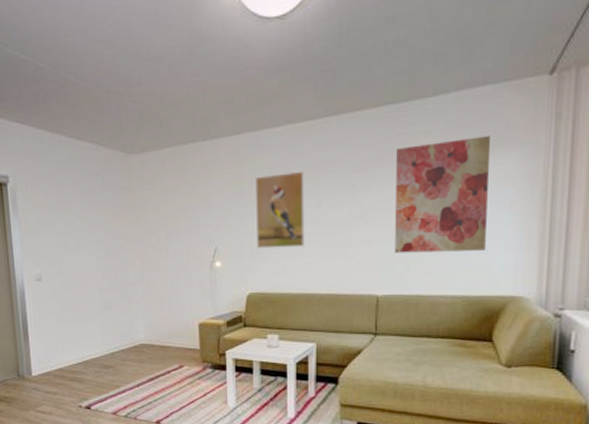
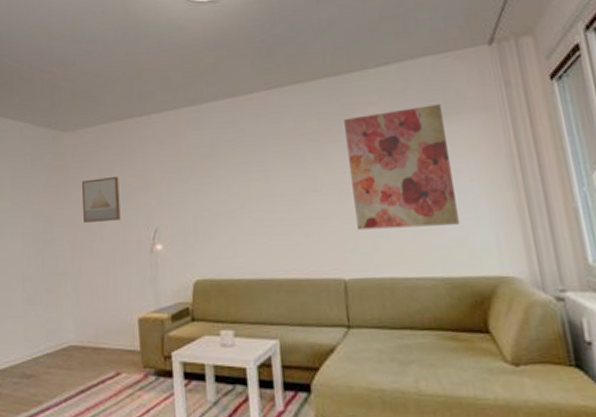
wall art: none [148,198,185,241] -> present [81,176,121,223]
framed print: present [255,171,305,249] -> none [197,144,256,229]

